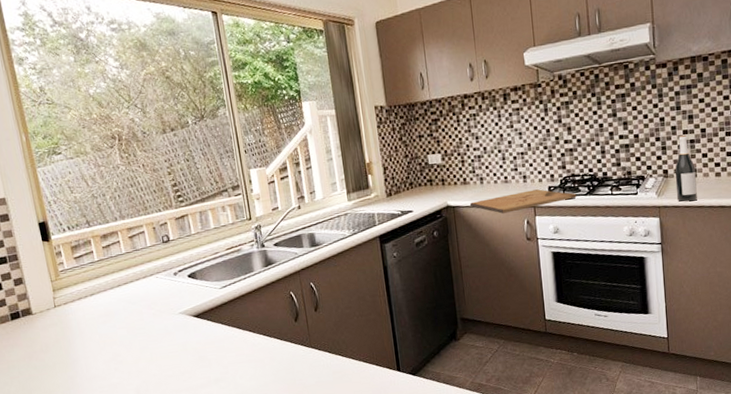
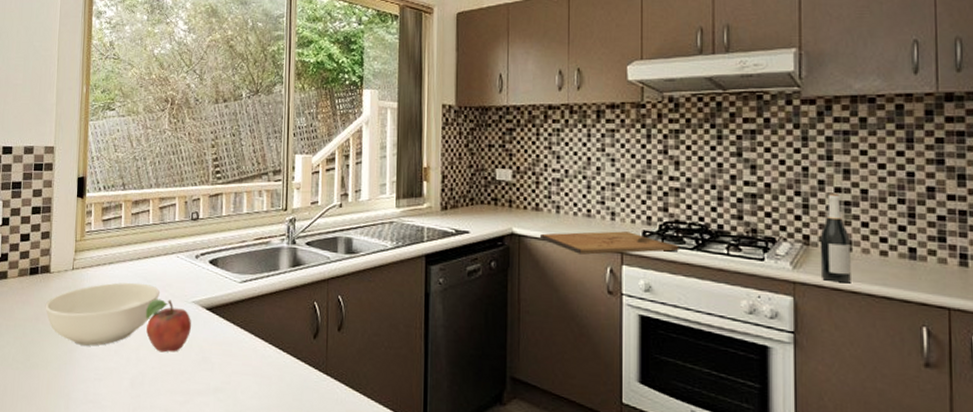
bowl: none [35,306,147,371] -> present [45,282,160,346]
fruit: none [136,315,184,361] -> present [145,299,192,353]

